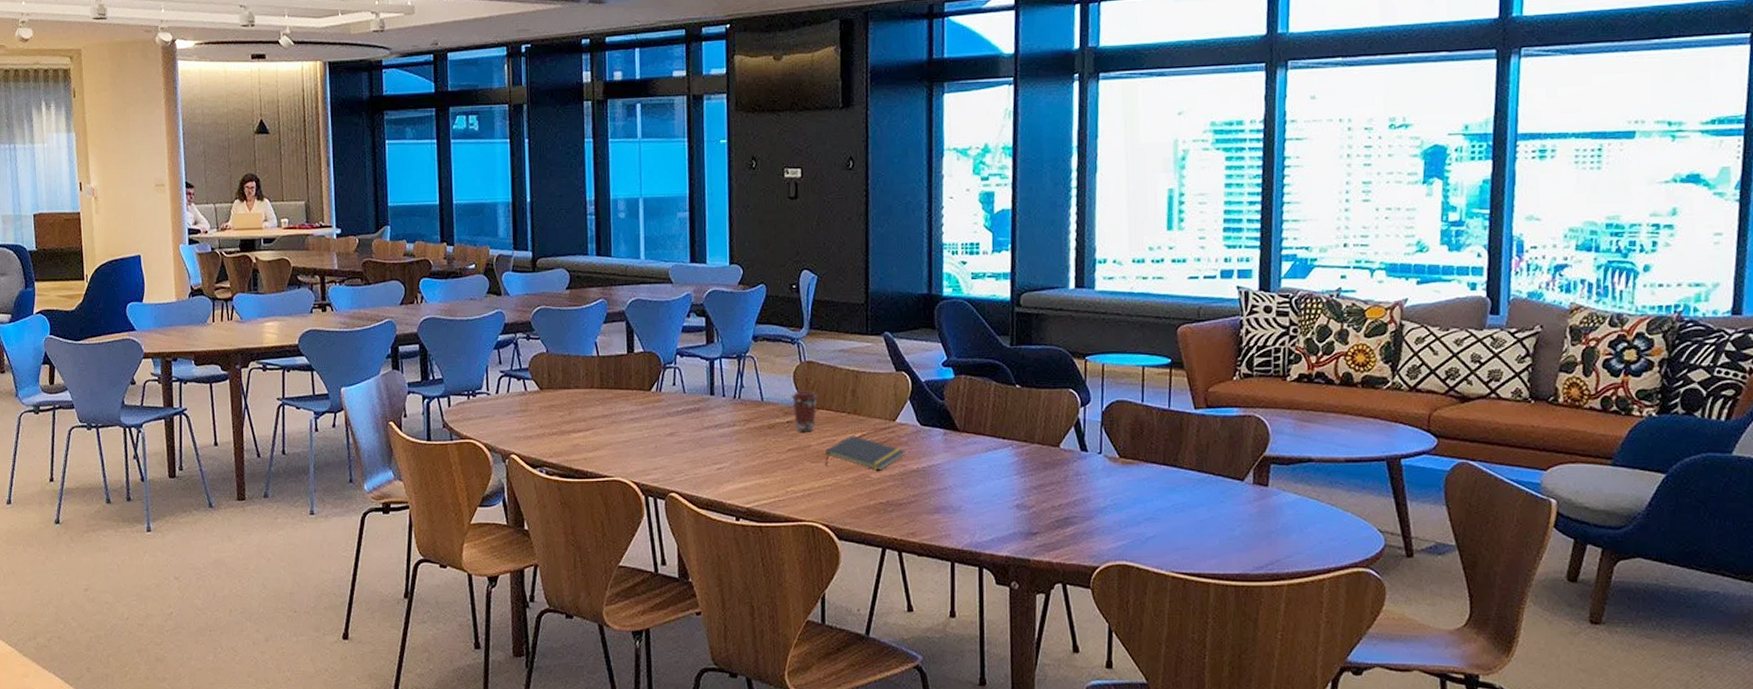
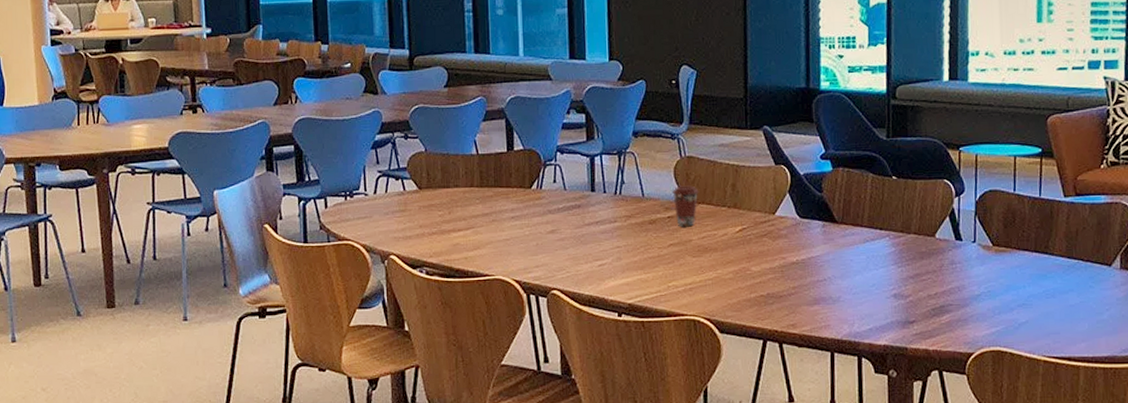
notepad: present [825,435,905,471] -> none [706,229,785,264]

